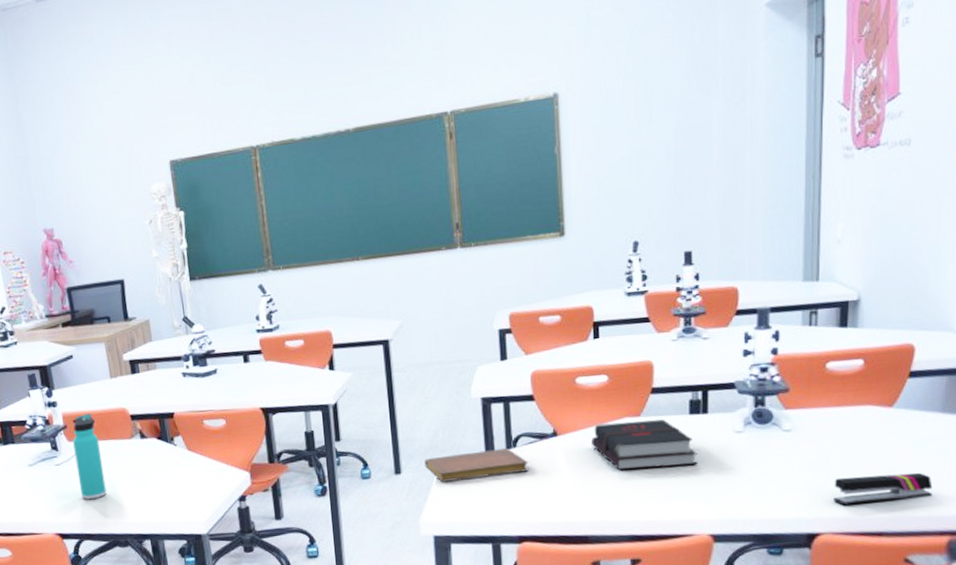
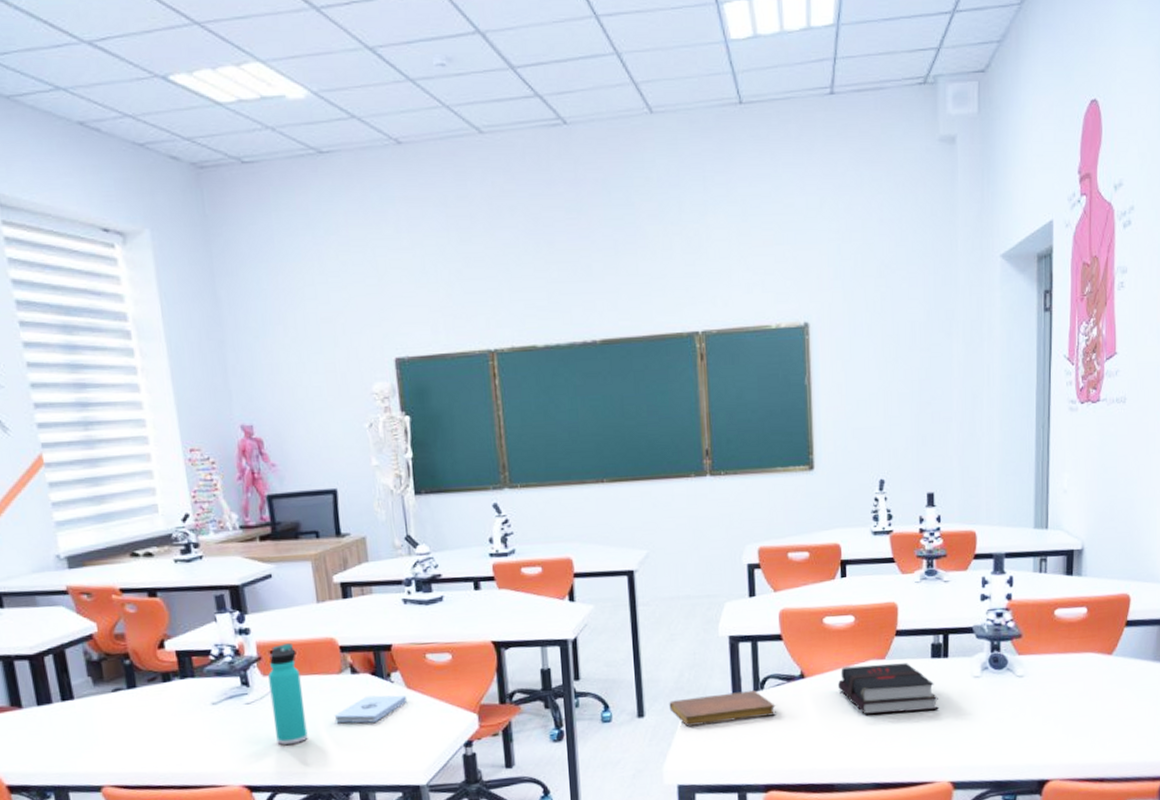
notepad: none [127,456,189,481] -> present [334,695,408,723]
stapler: present [832,472,933,506] -> none [1060,719,1146,752]

